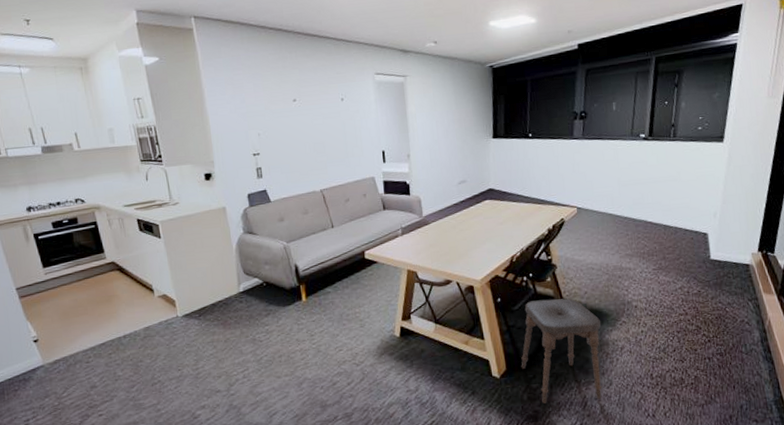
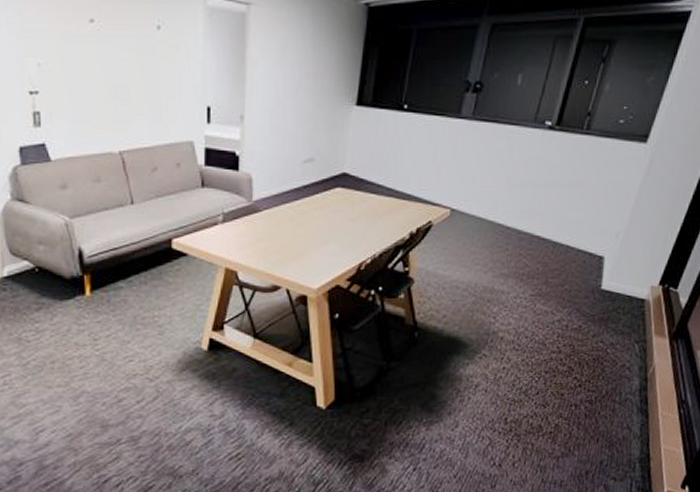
stool: present [521,298,602,404] -> none [353,320,457,443]

